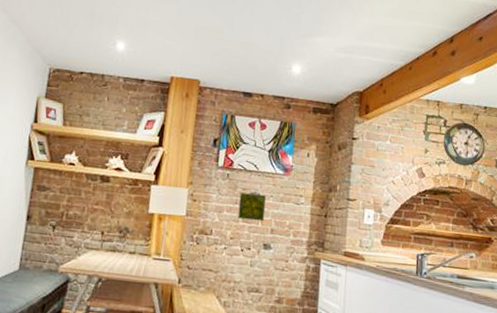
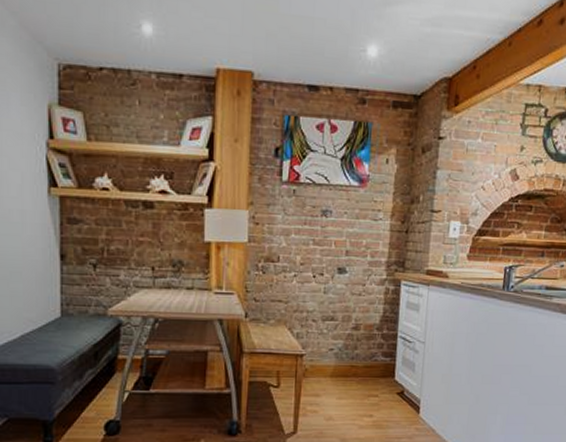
decorative tile: present [237,192,266,222] -> none [307,211,339,243]

